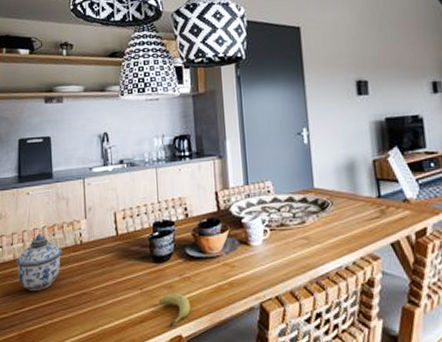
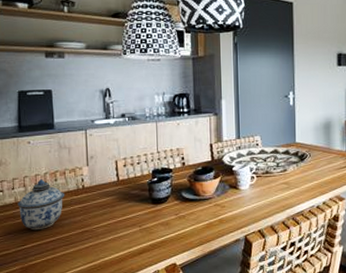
fruit: present [159,293,190,327] -> none [156,229,184,257]

